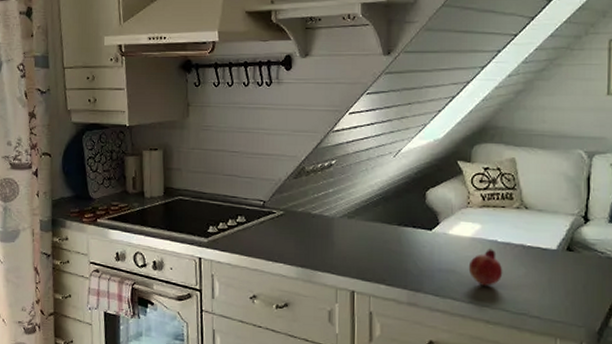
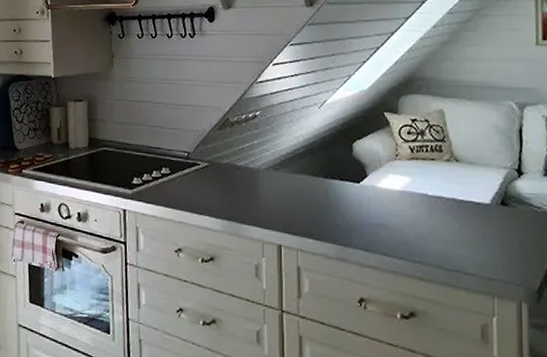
fruit: present [468,249,503,286] -> none [398,202,435,242]

